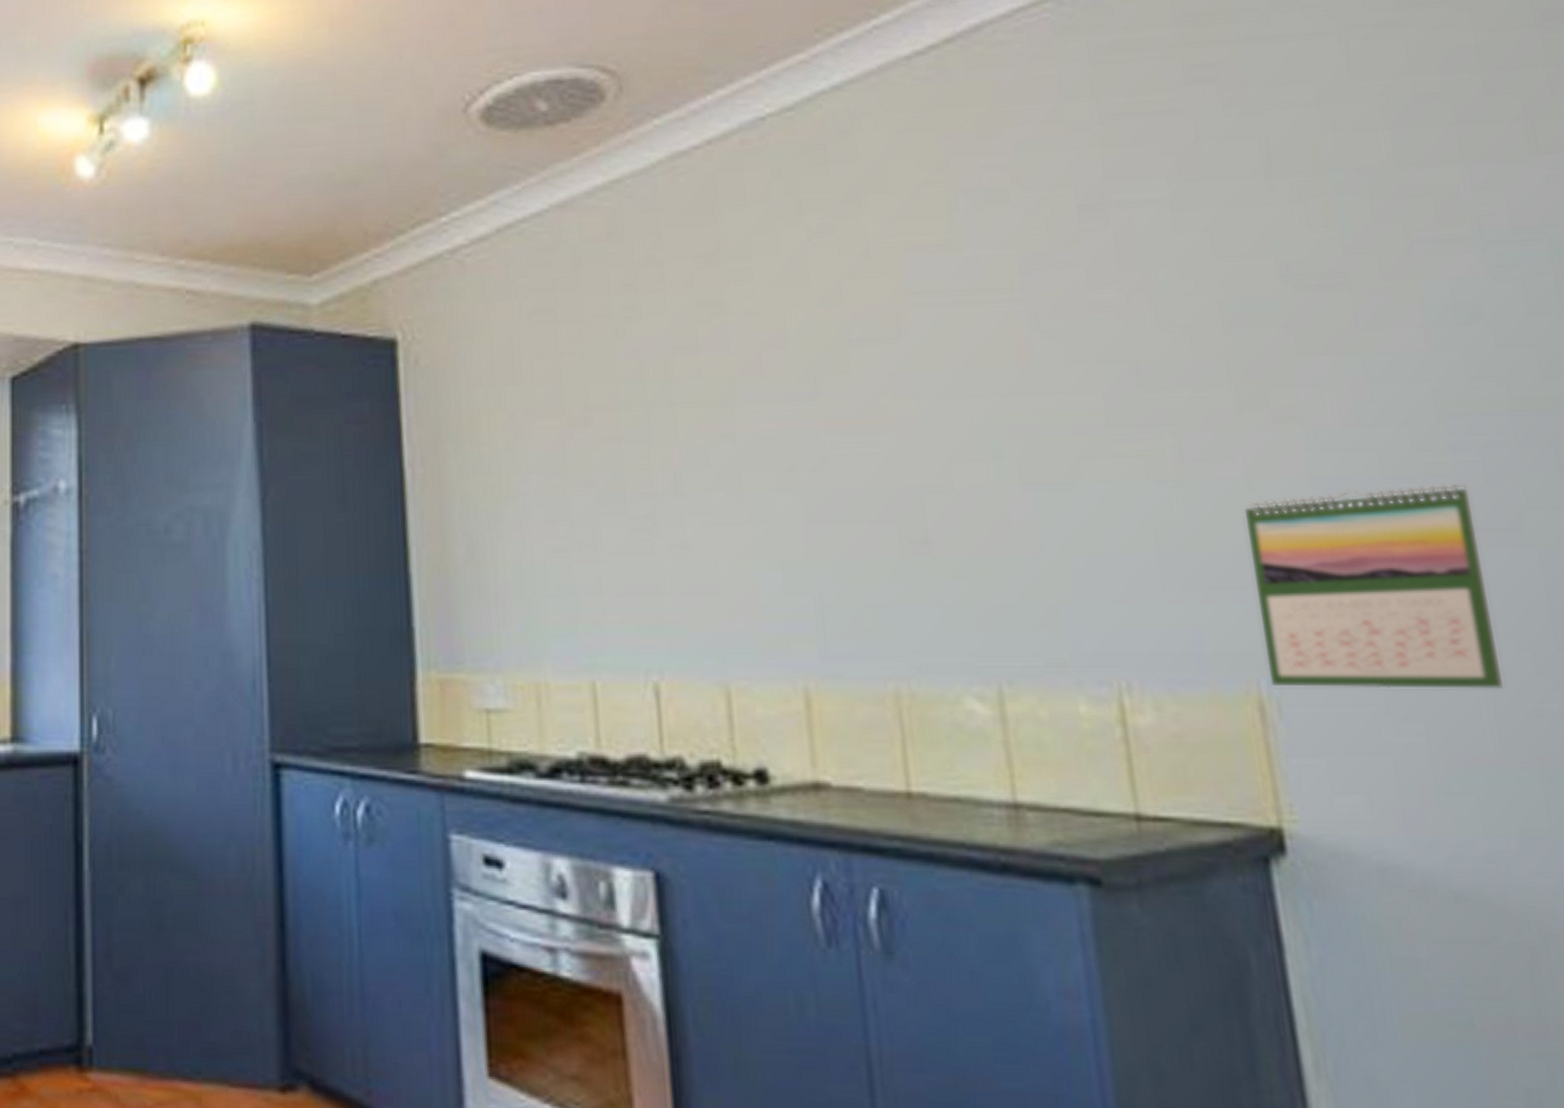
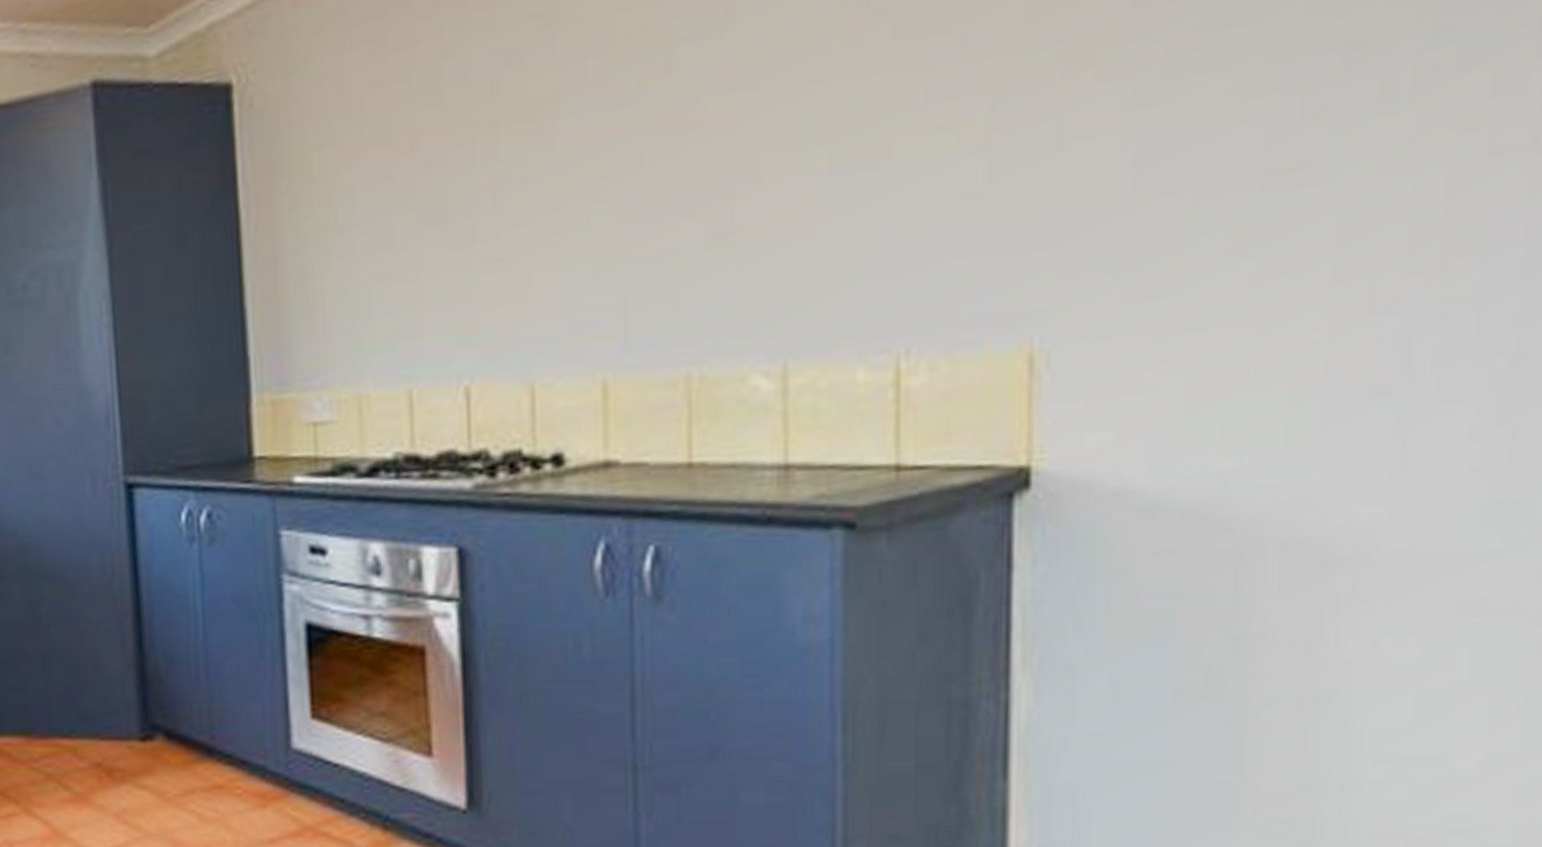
calendar: present [1244,483,1503,689] -> none [1044,126,1281,339]

